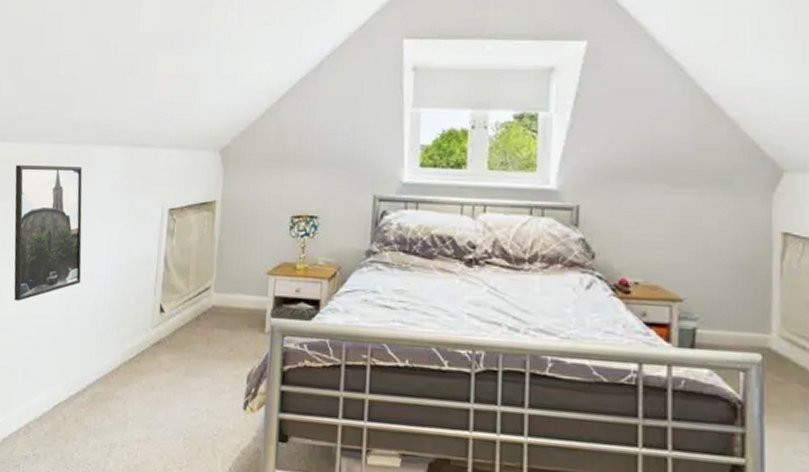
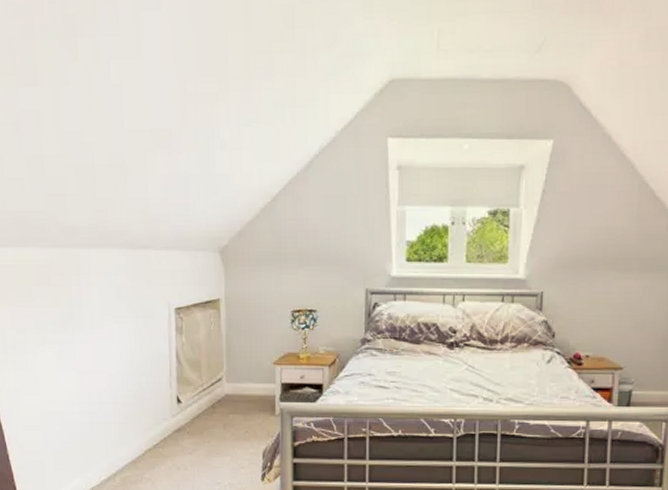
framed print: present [14,165,83,301] -> none [13,270,98,400]

